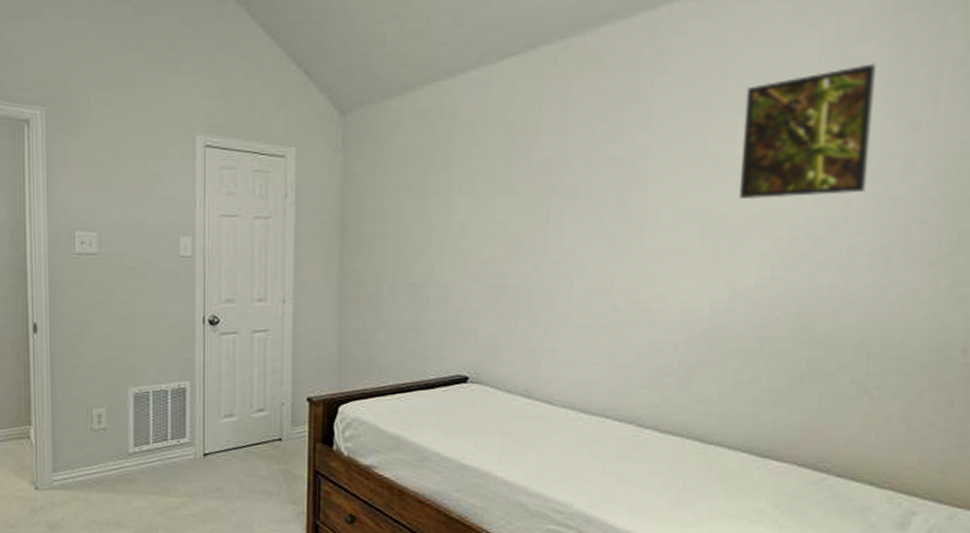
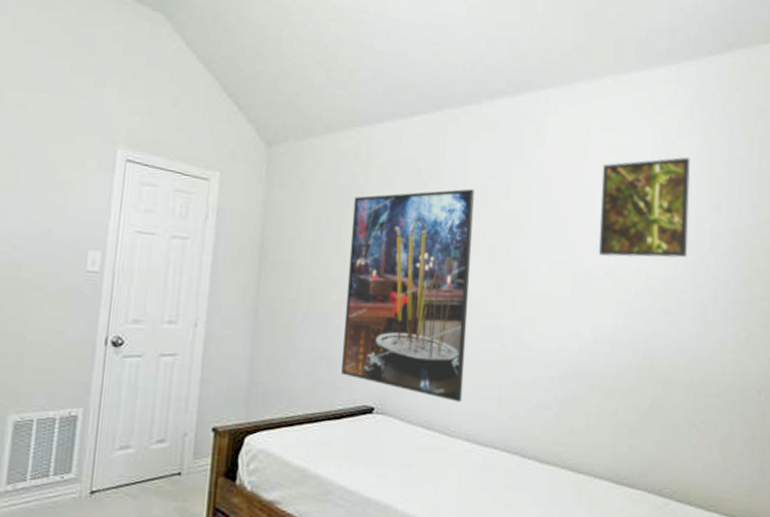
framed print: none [431,136,578,370] -> present [340,188,474,403]

